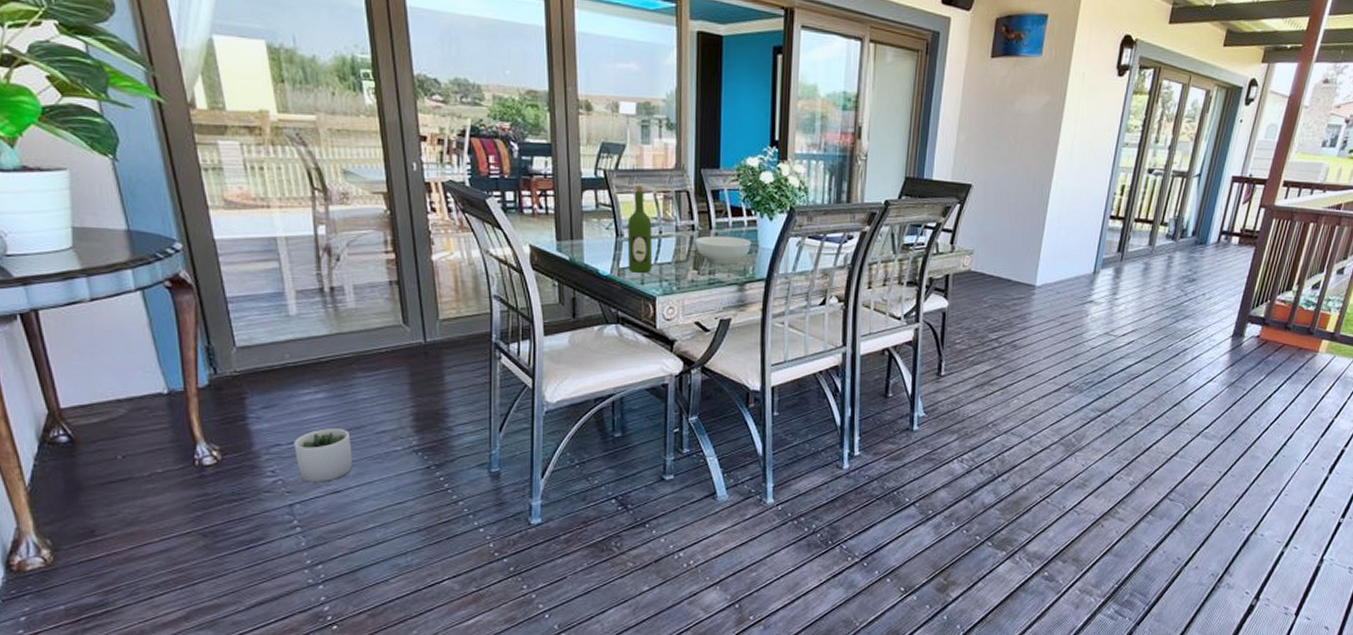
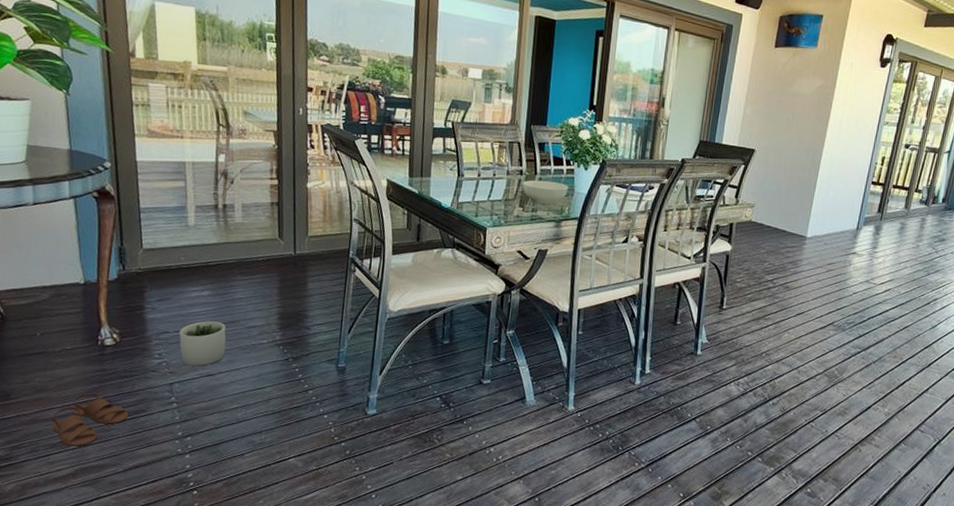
sandal: none [148,523,243,585] -> present [50,393,129,446]
wine bottle: present [627,184,653,273] -> none [465,135,488,207]

